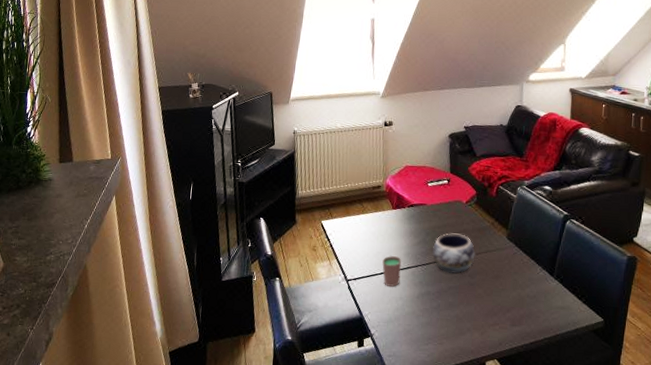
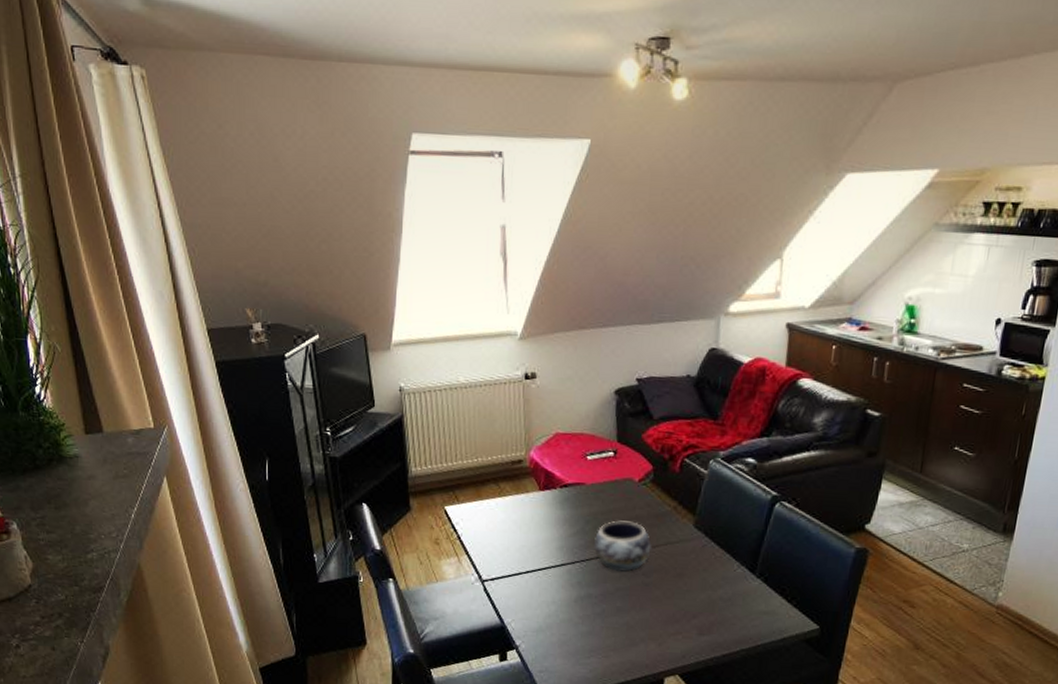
cup: present [382,256,402,287] -> none [528,550,554,588]

